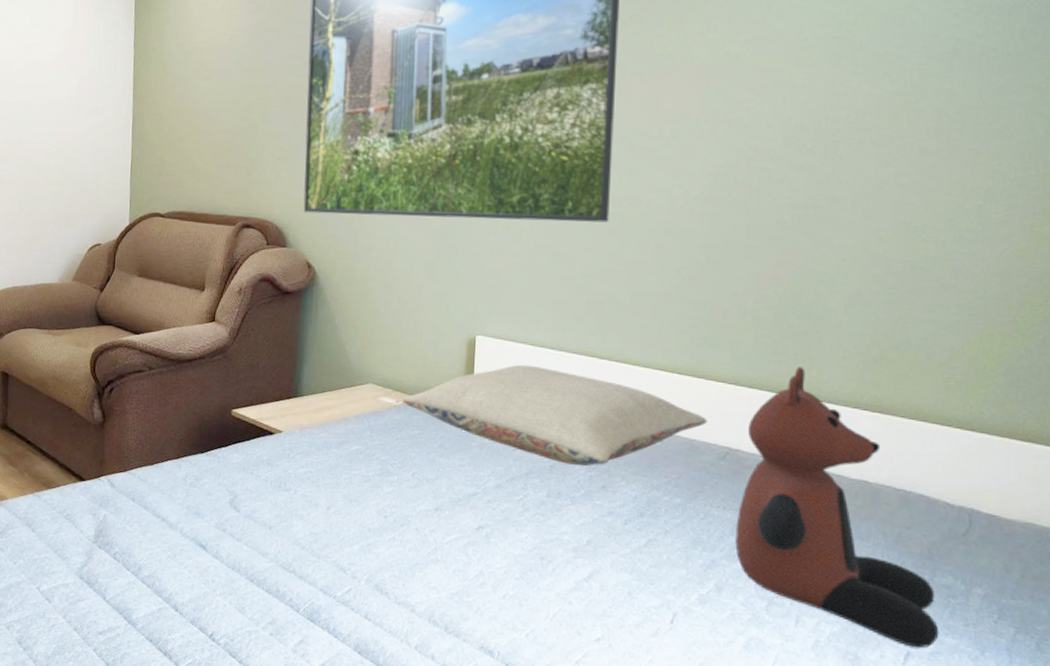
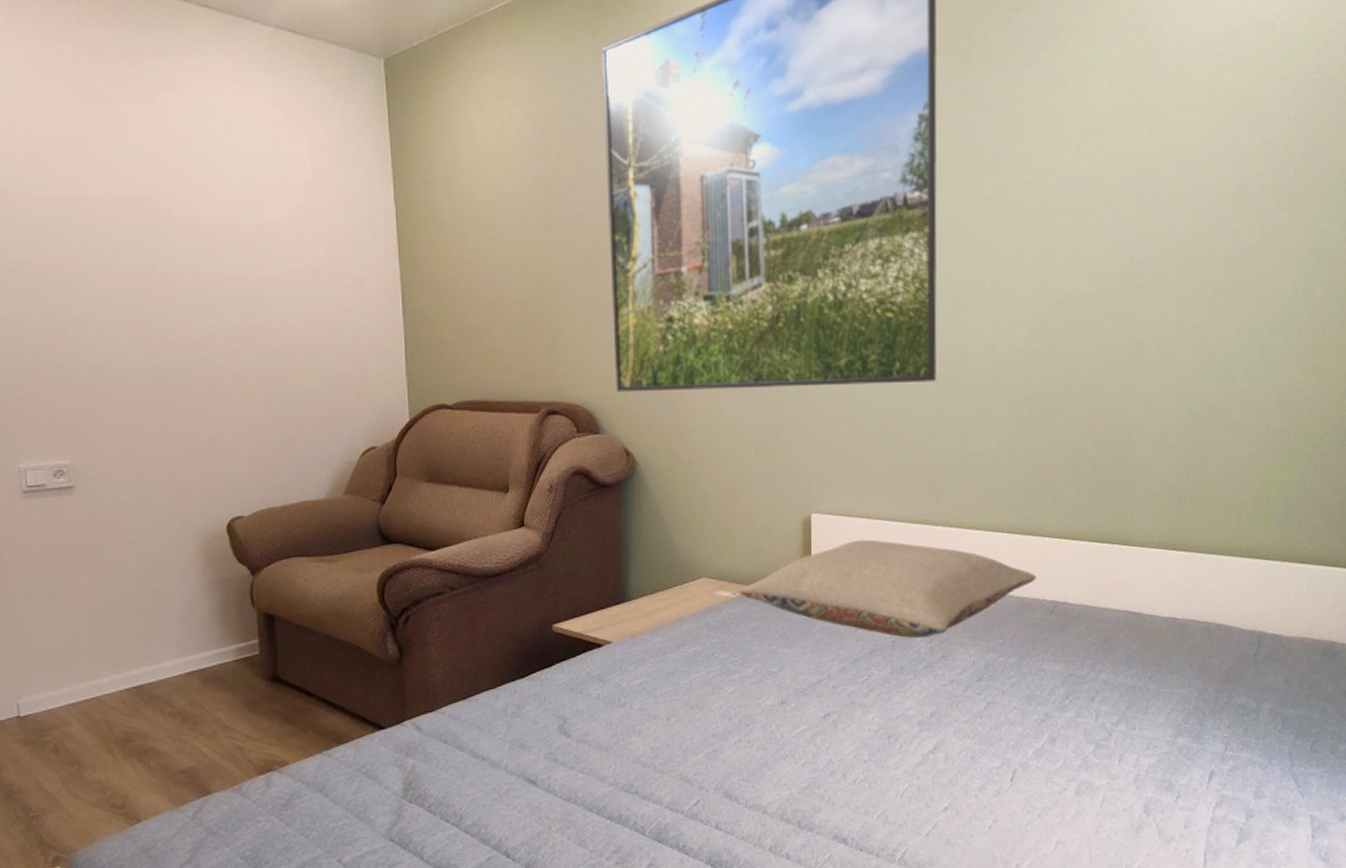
teddy bear: present [735,366,939,648] -> none [1065,514,1236,767]

